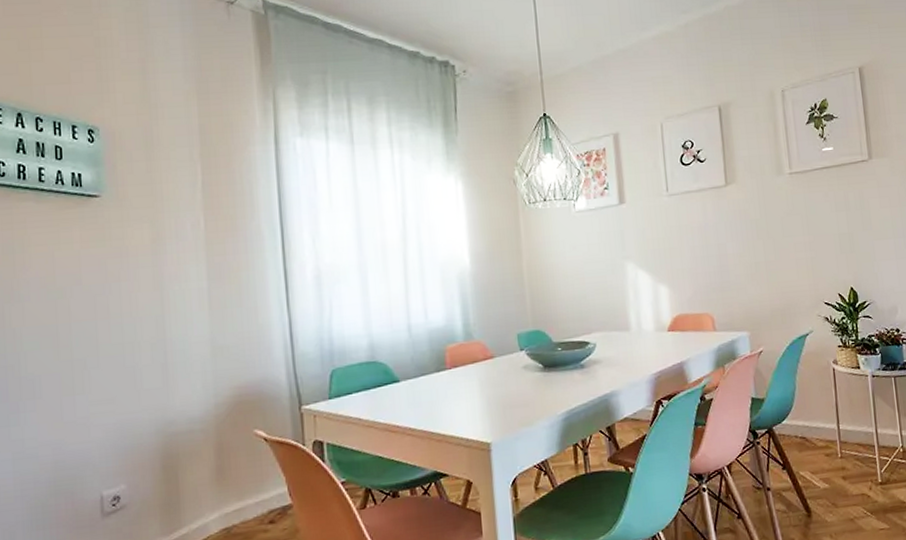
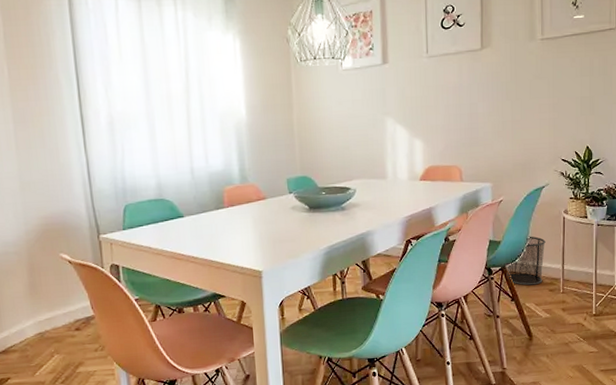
waste bin: none [773,391,817,451] -> present [506,236,546,286]

